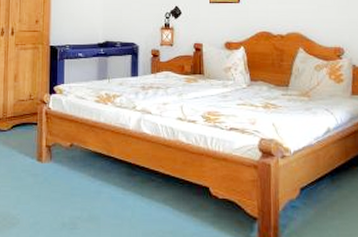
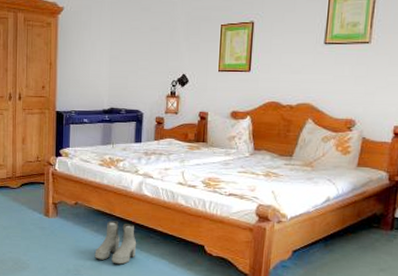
boots: none [92,163,138,214] -> present [94,221,137,265]

